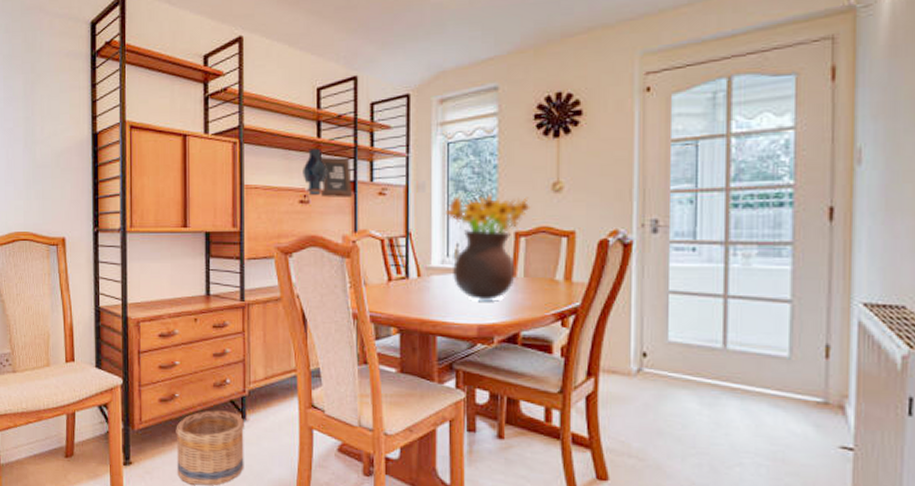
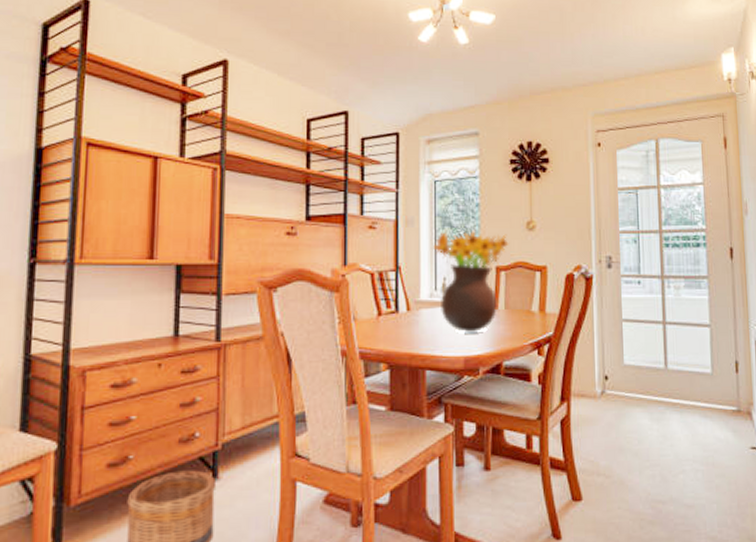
vase: present [303,148,327,196] -> none [290,179,316,228]
picture frame: present [320,157,353,199] -> none [308,188,343,231]

